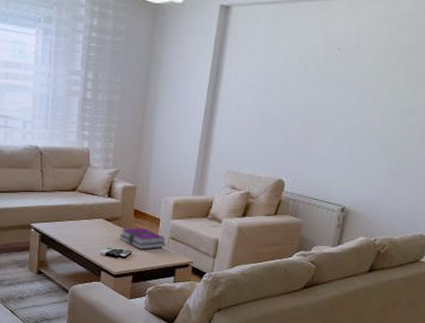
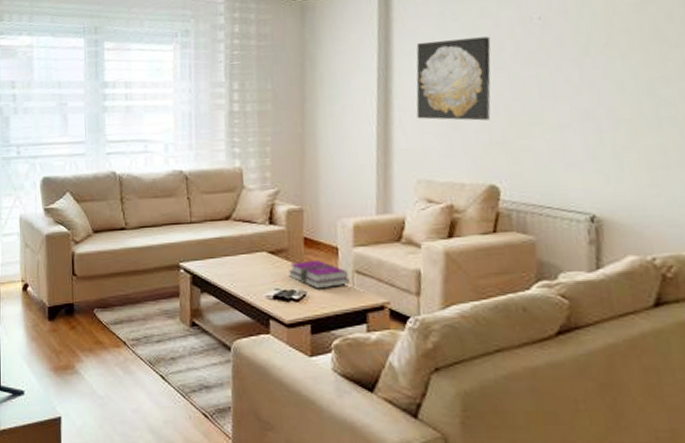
wall art: none [234,56,300,128] -> present [416,36,491,121]

